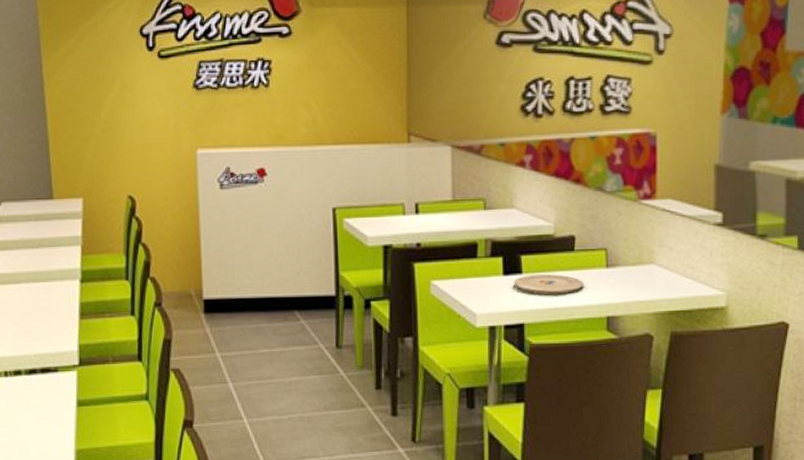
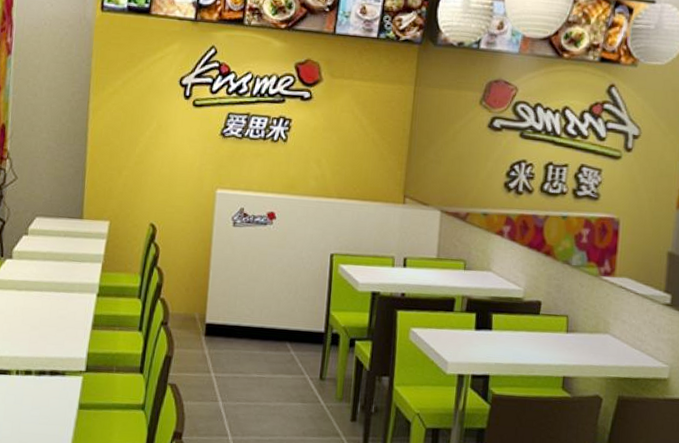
plate: present [514,274,584,294] -> none [484,332,545,352]

